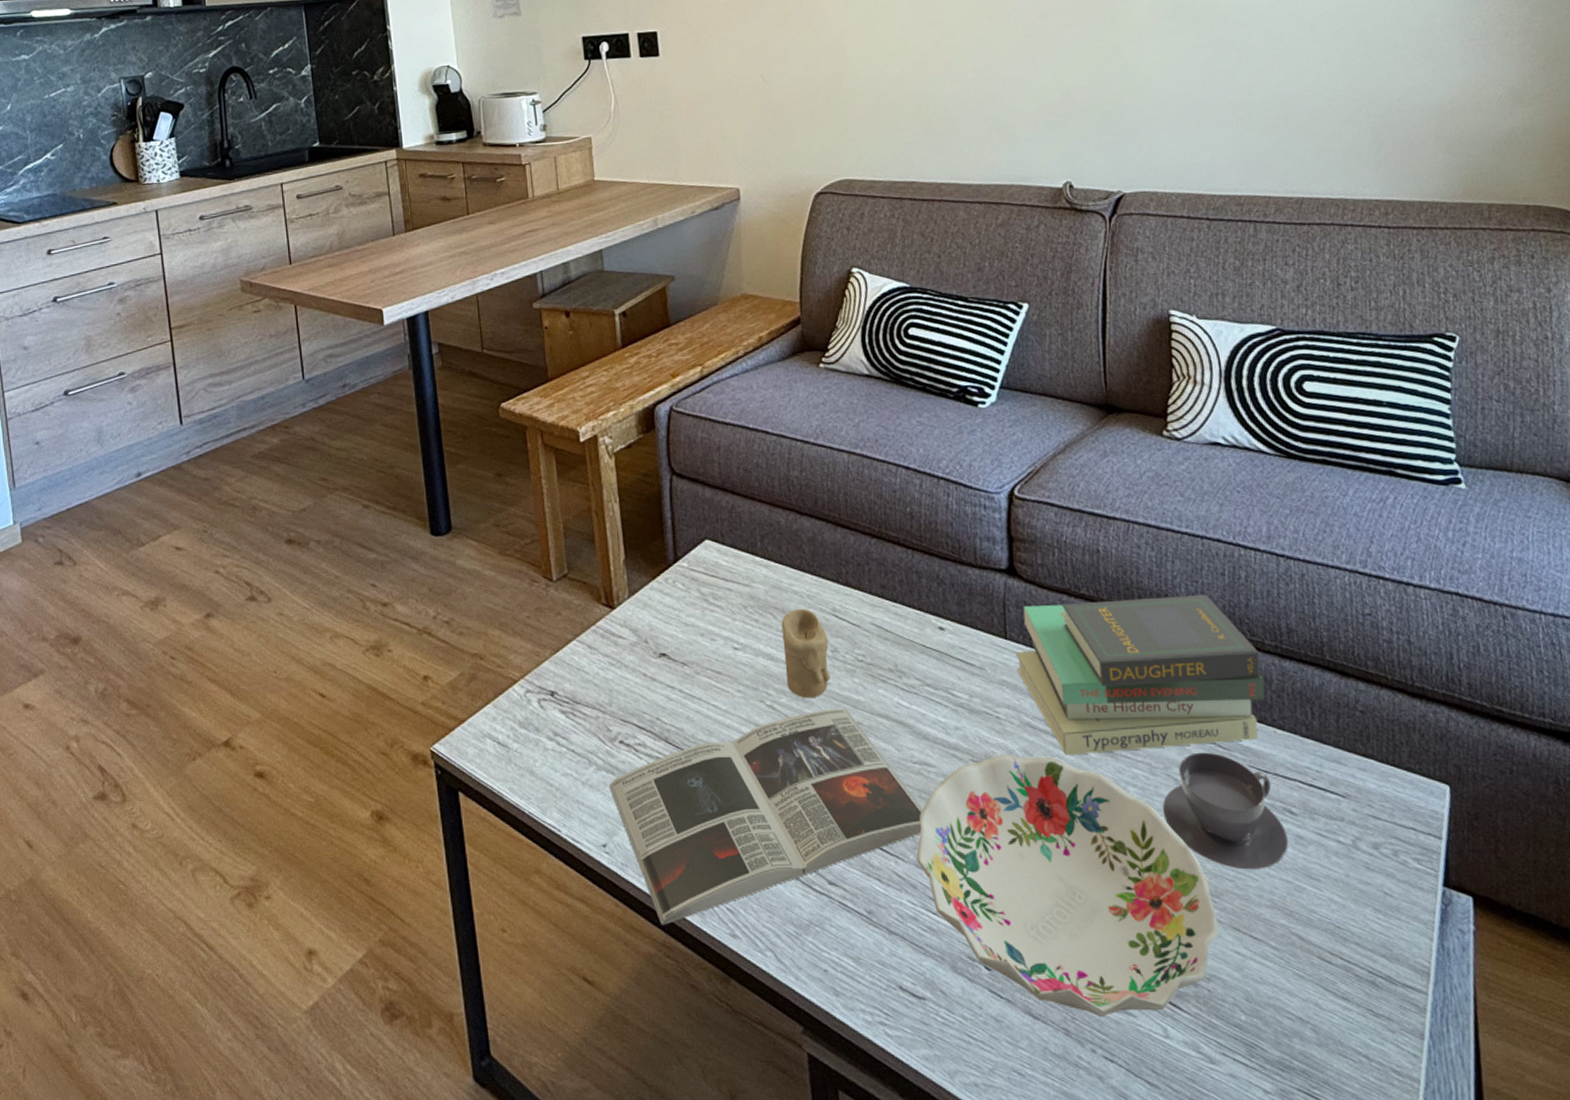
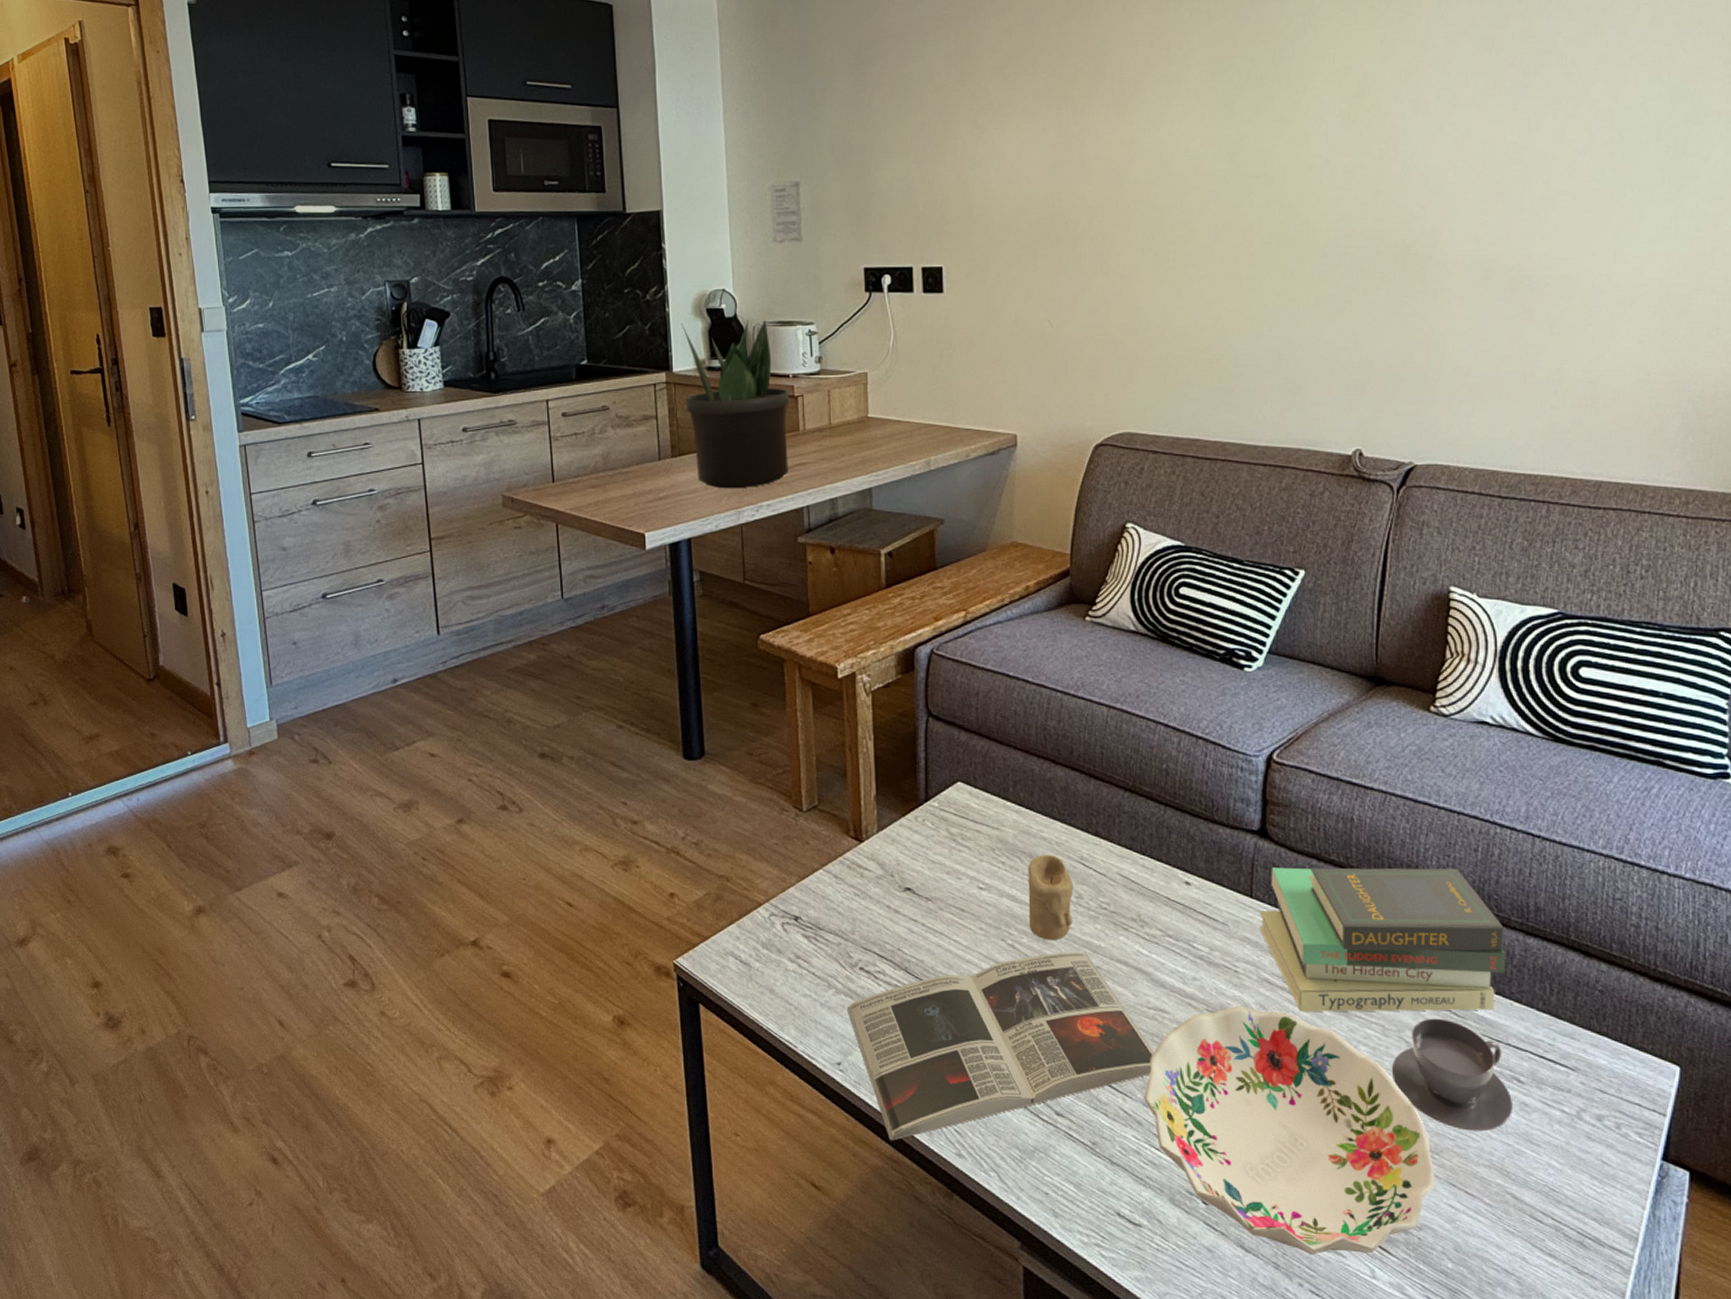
planter: none [408,93,520,260] -> present [681,319,790,489]

